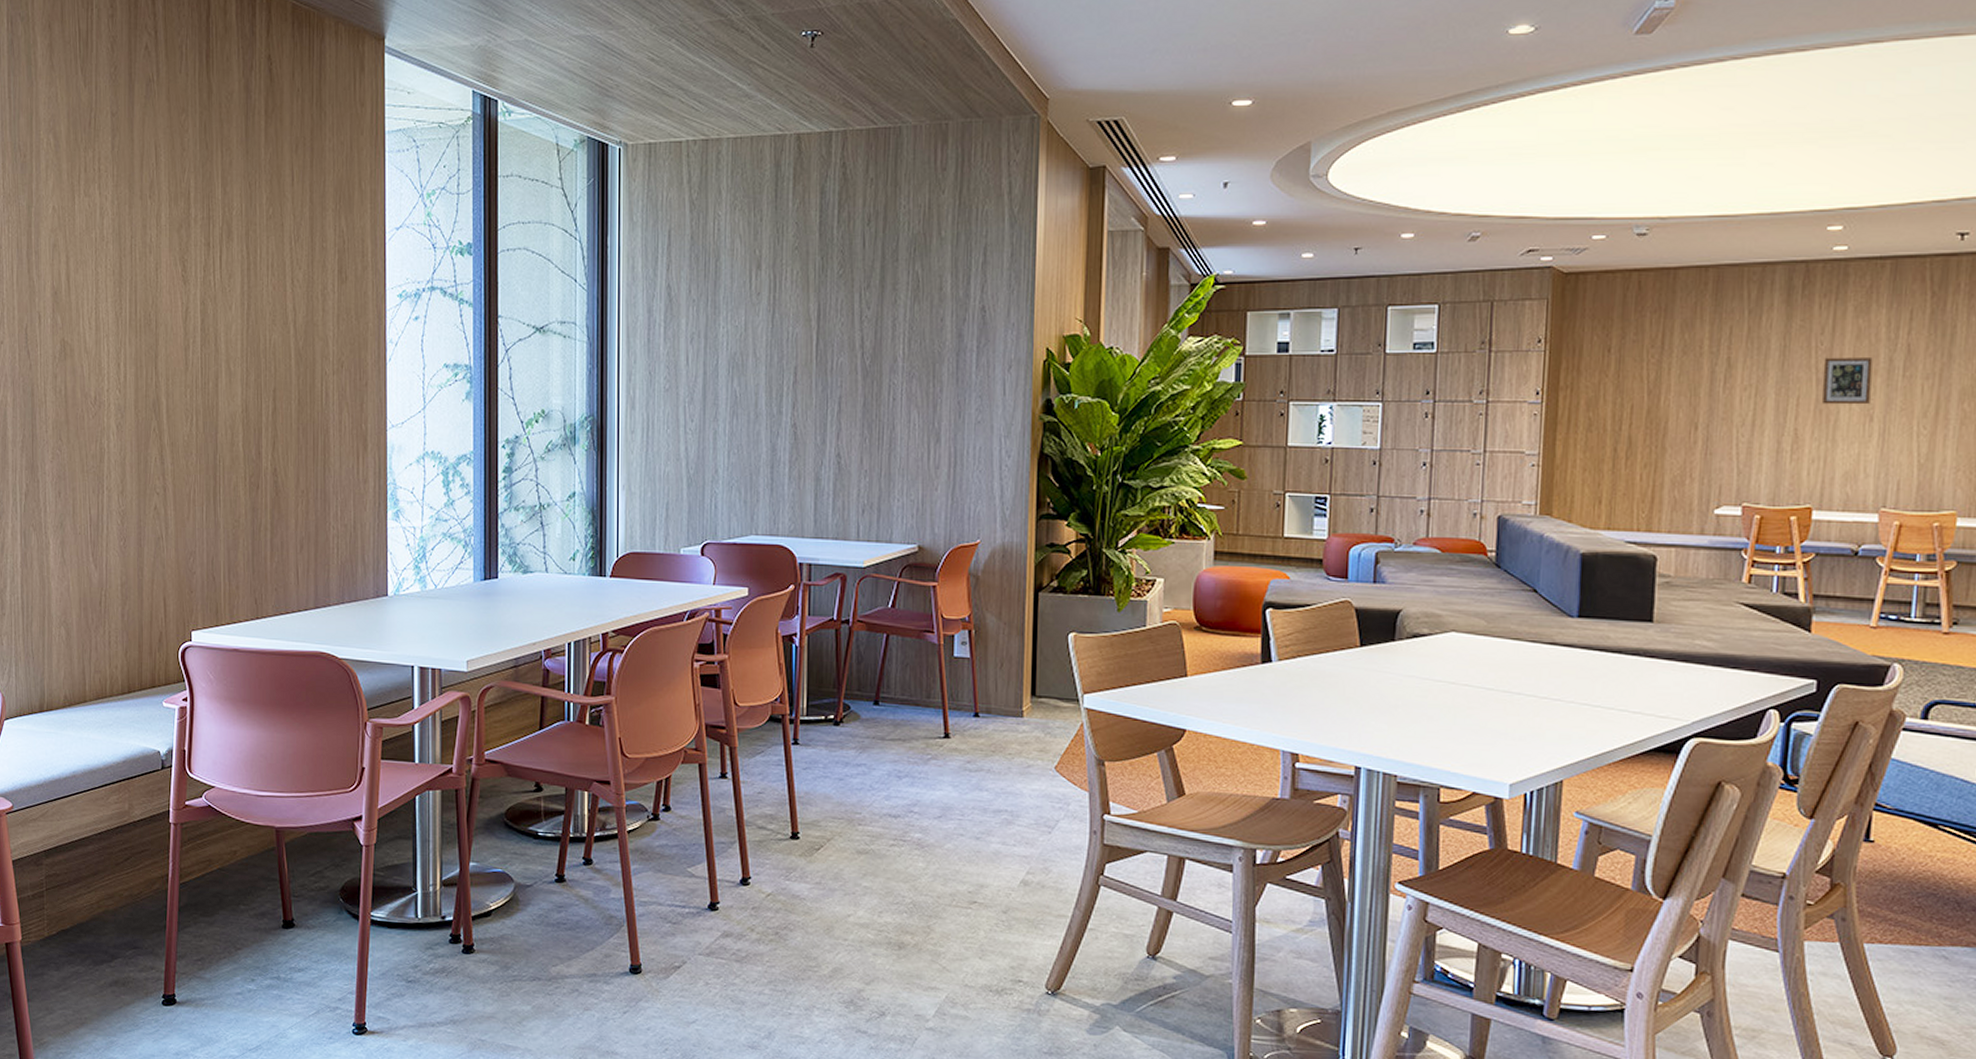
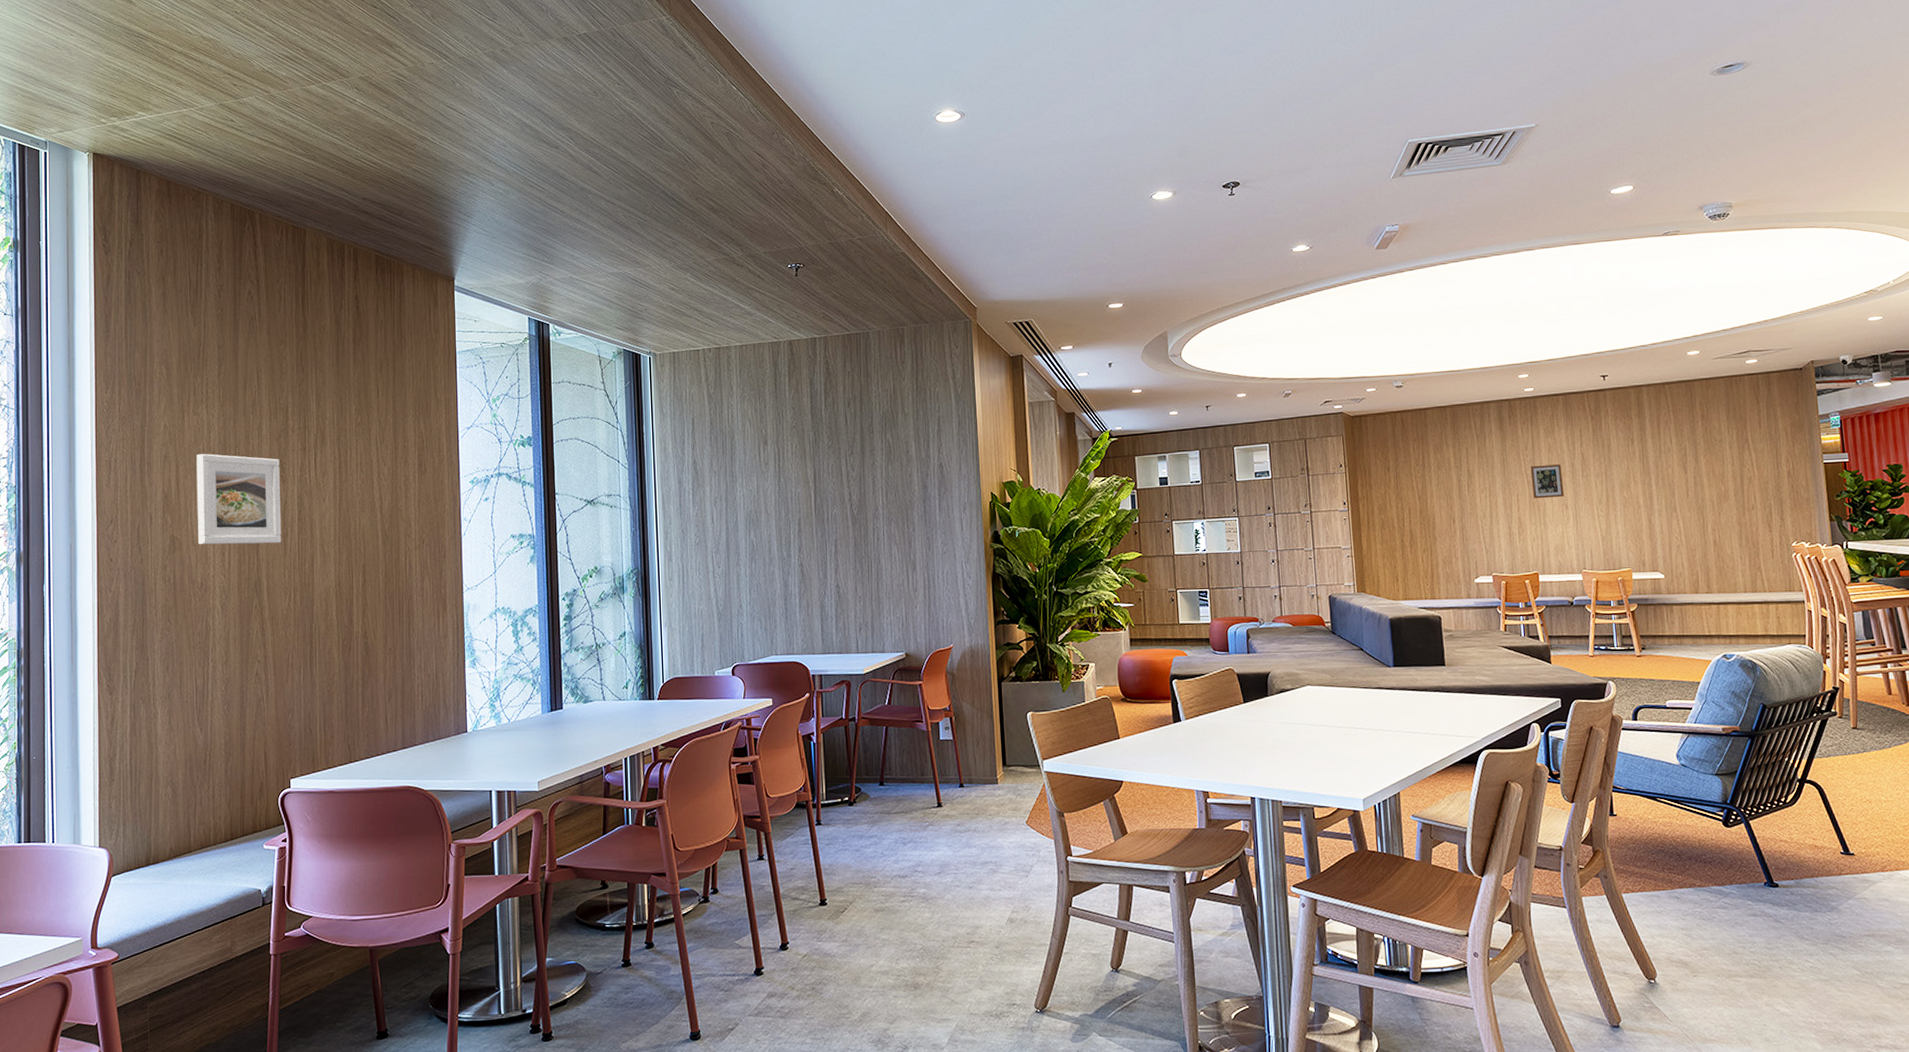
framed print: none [88,243,183,356] -> present [196,453,282,545]

